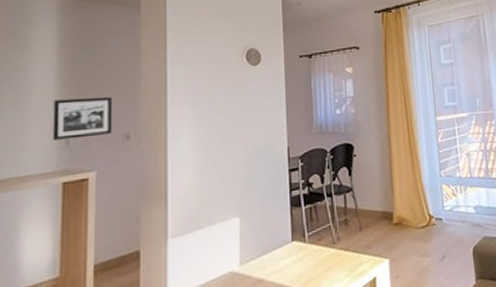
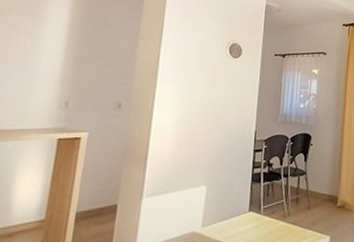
picture frame: present [52,96,113,140] -> none [54,67,111,102]

